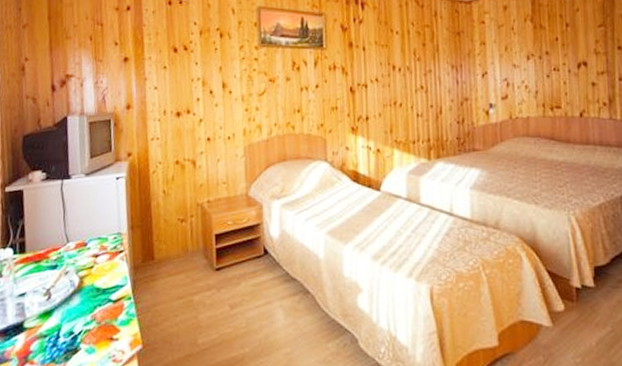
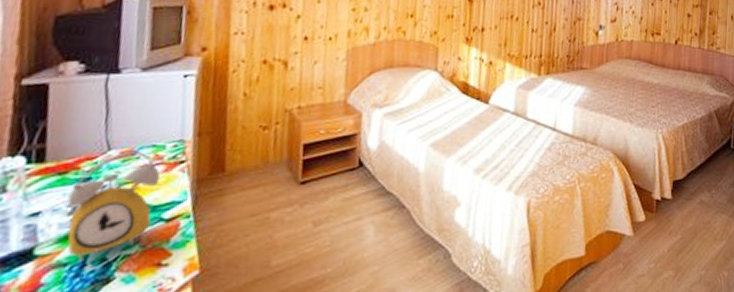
alarm clock: none [43,242,107,334] -> present [67,150,161,261]

